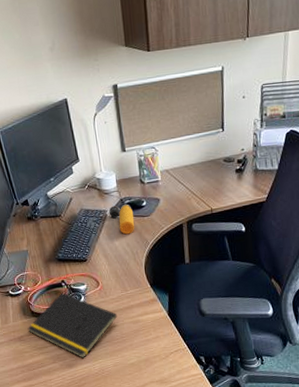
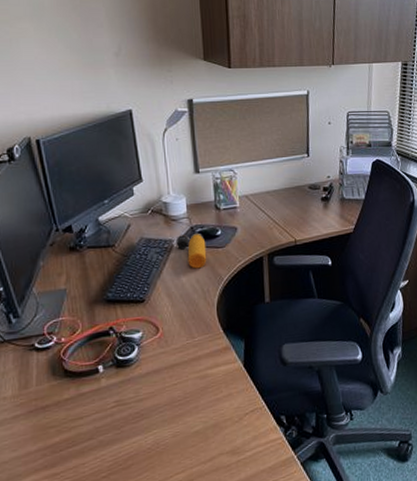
notepad: present [27,292,118,358] -> none [56,343,181,430]

